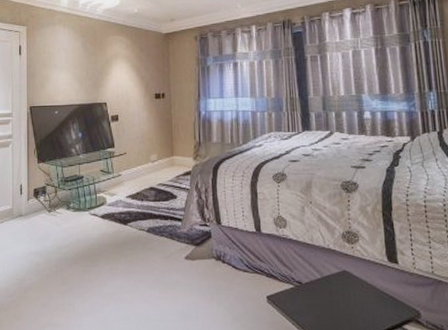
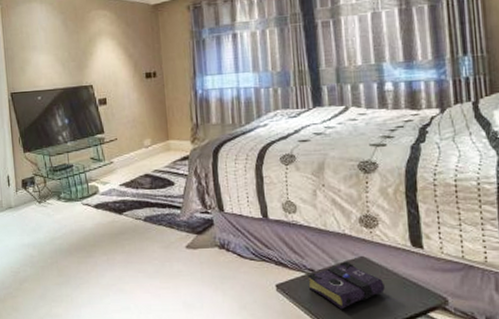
book: none [295,274,365,322] -> present [307,261,385,310]

